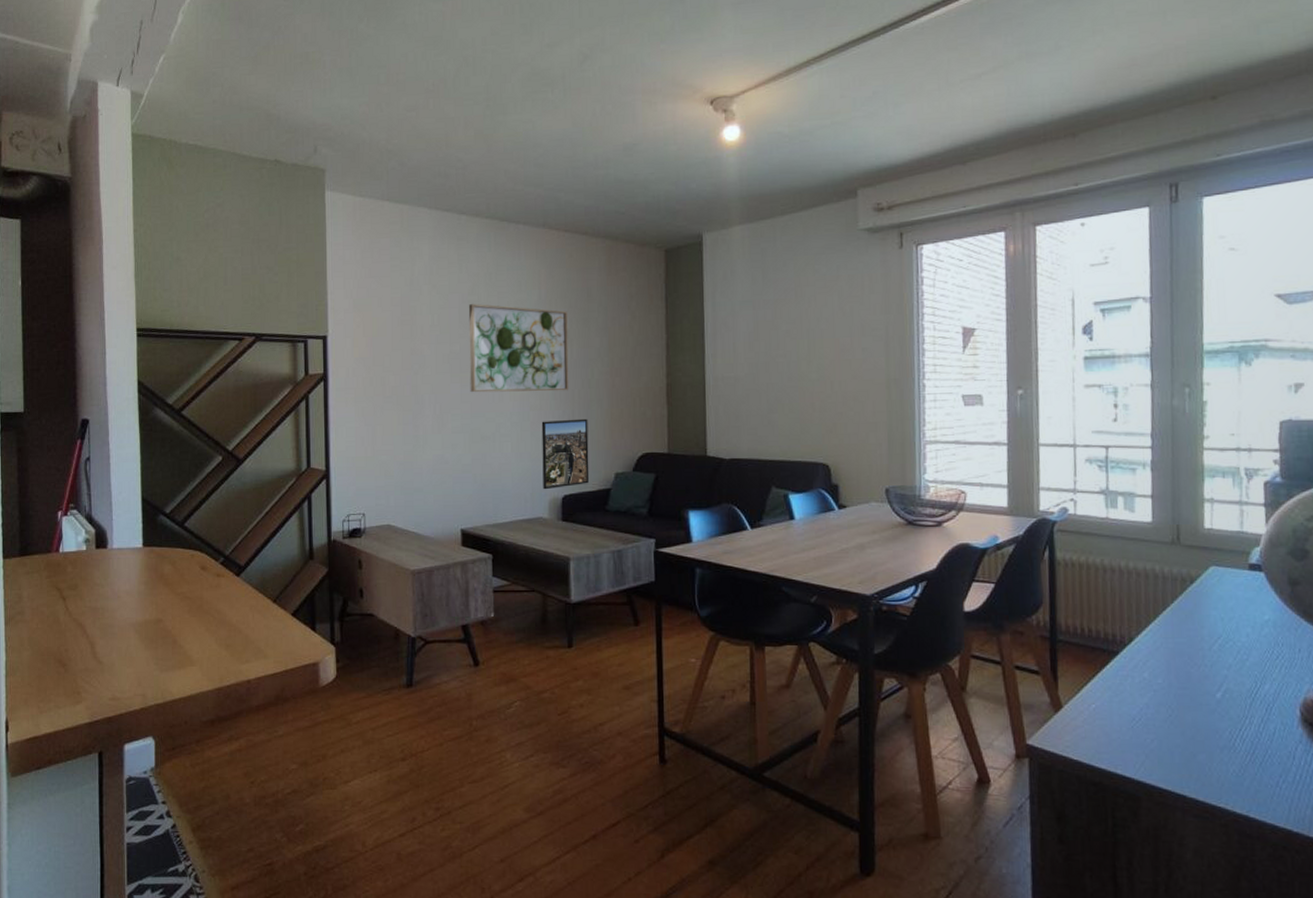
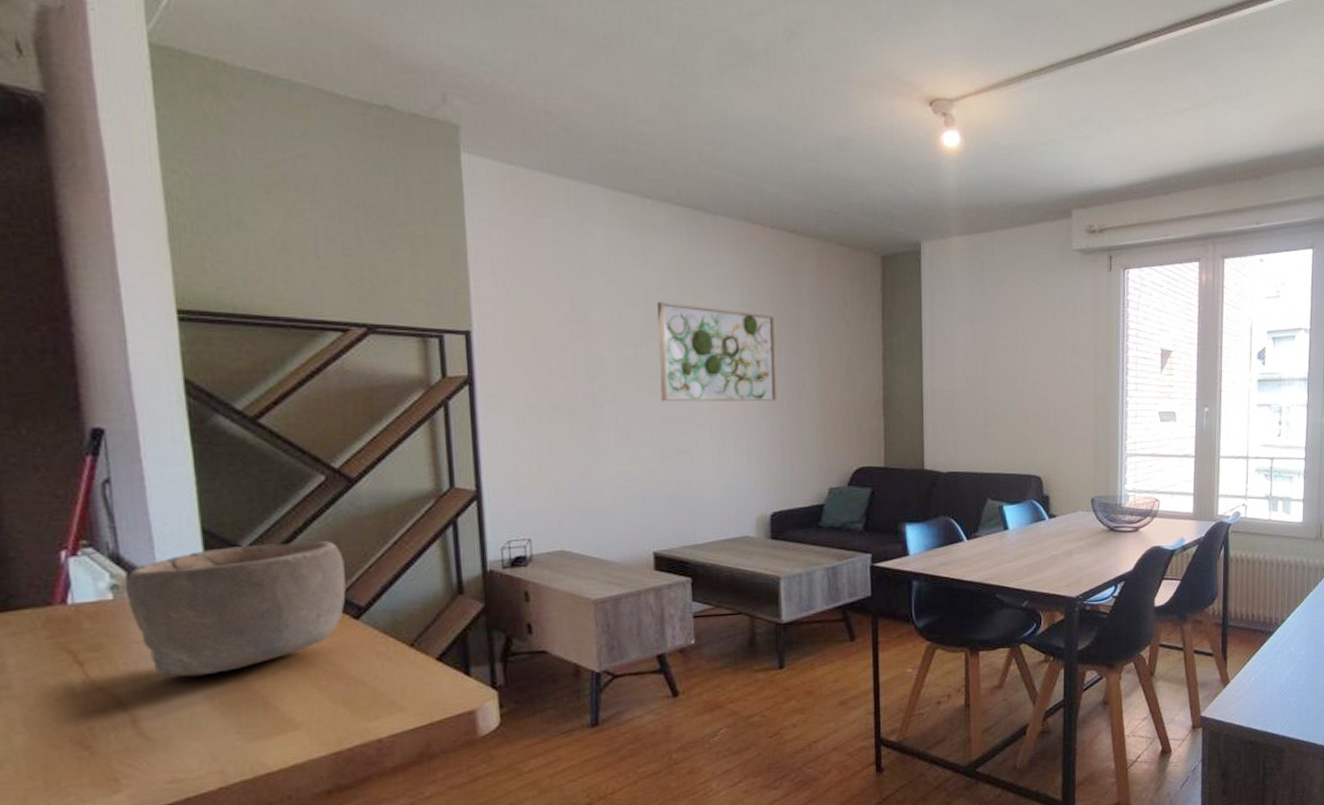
bowl: none [94,510,232,615] -> present [125,541,346,677]
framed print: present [541,418,590,490] -> none [746,431,801,507]

